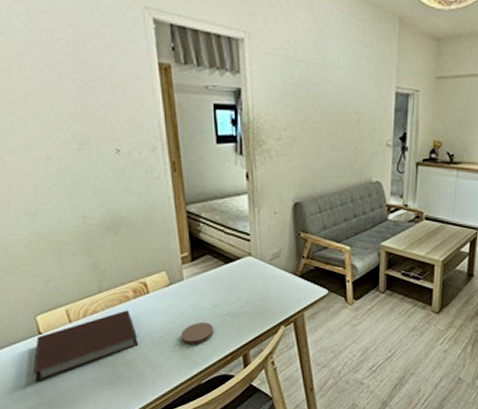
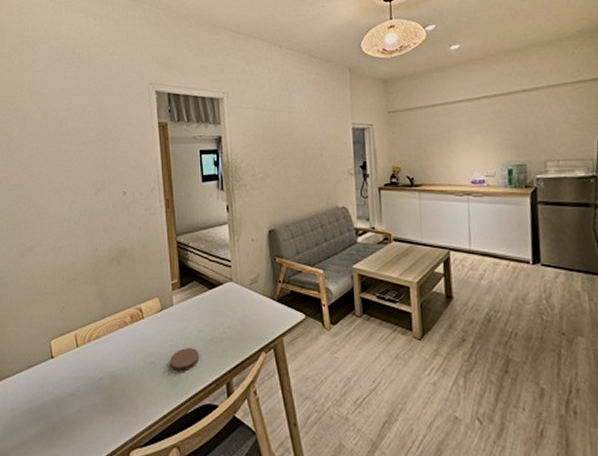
notebook: present [32,310,139,383] -> none [43,335,133,407]

